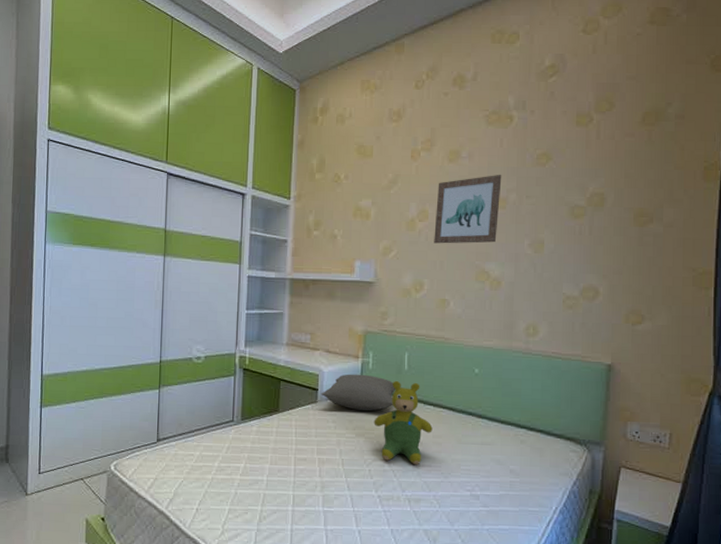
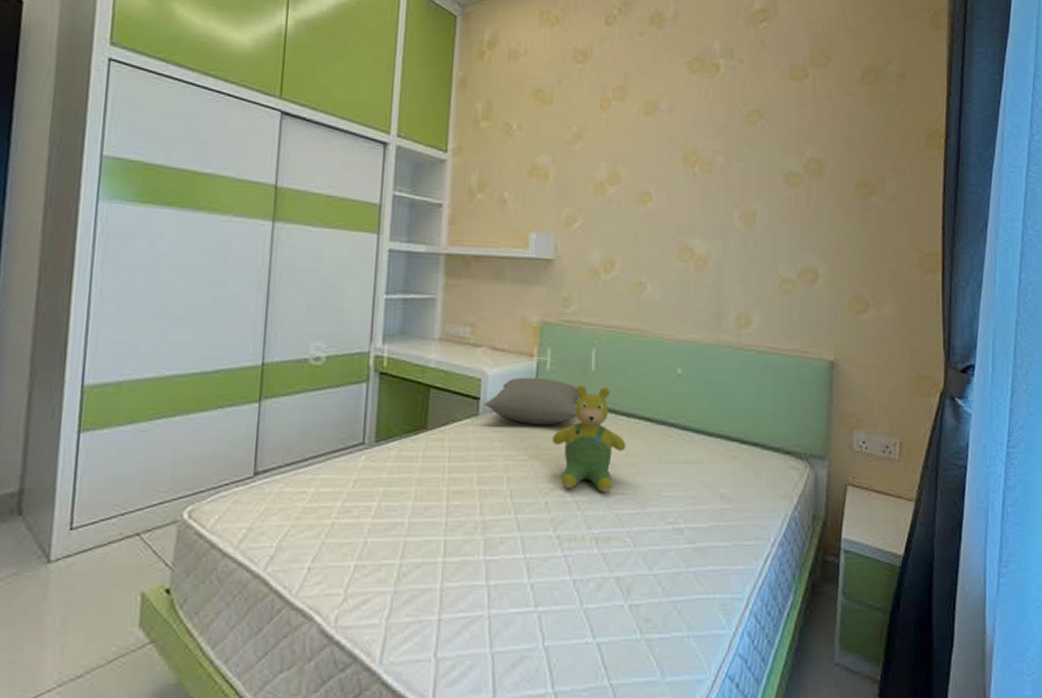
wall art: present [434,174,502,244] -> none [627,131,707,214]

